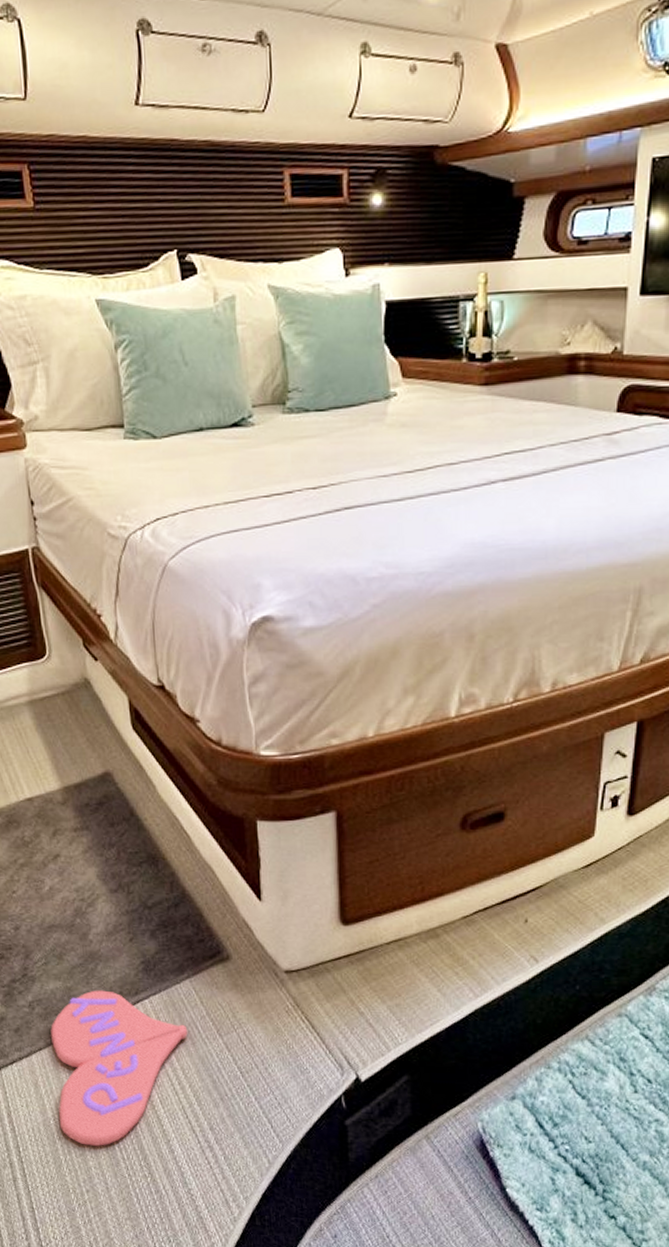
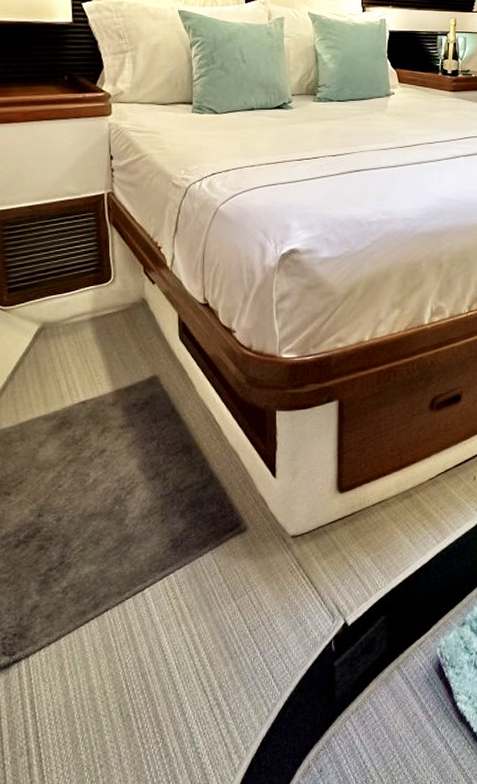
slippers: present [51,990,188,1146] -> none [80,569,207,721]

